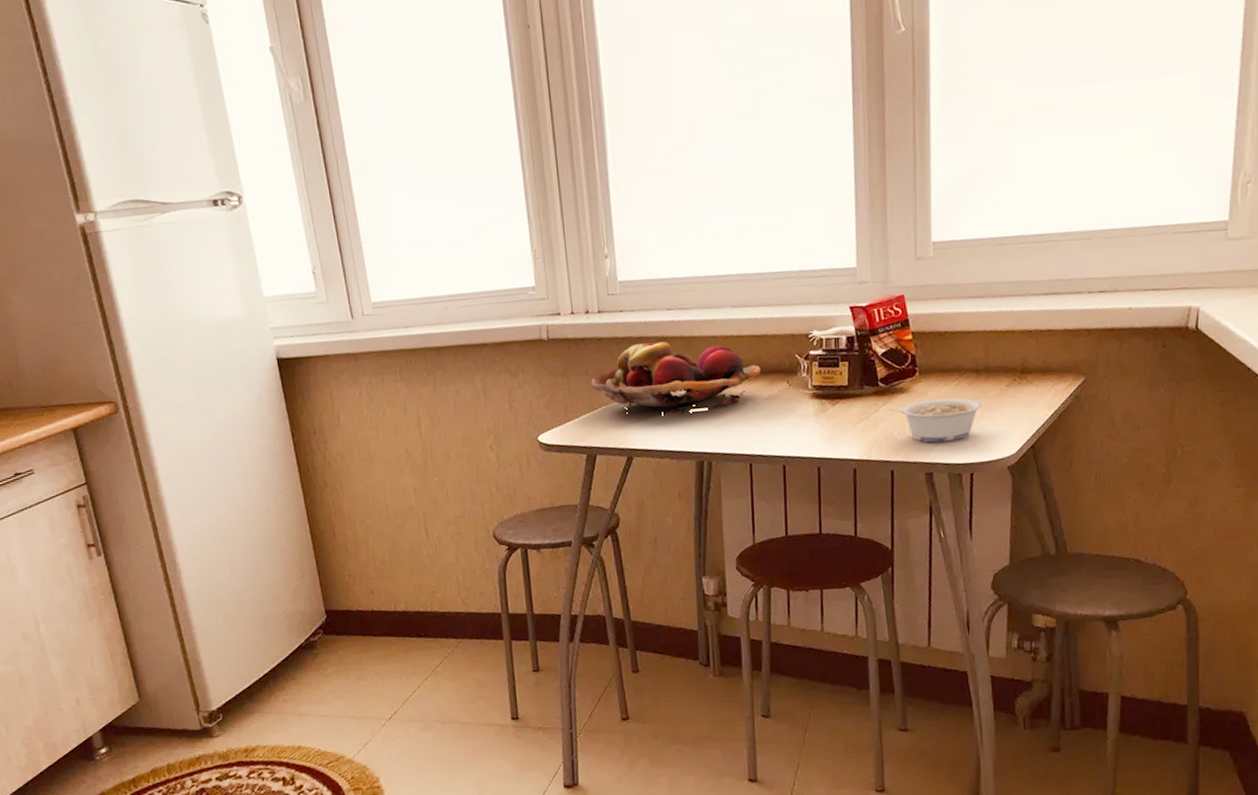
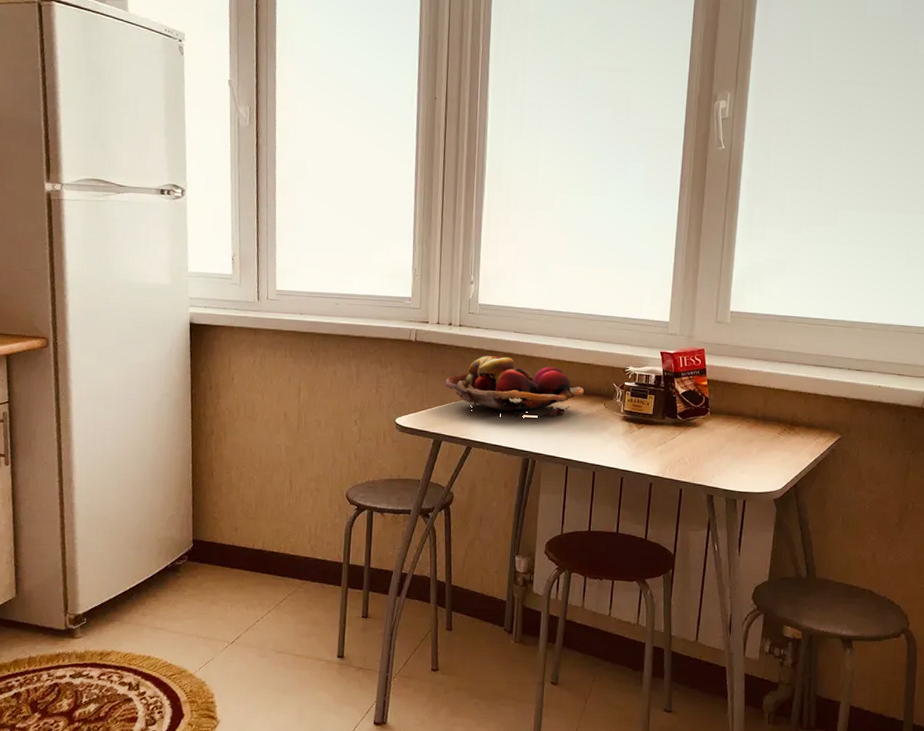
legume: present [886,397,983,443] -> none [681,435,759,472]

